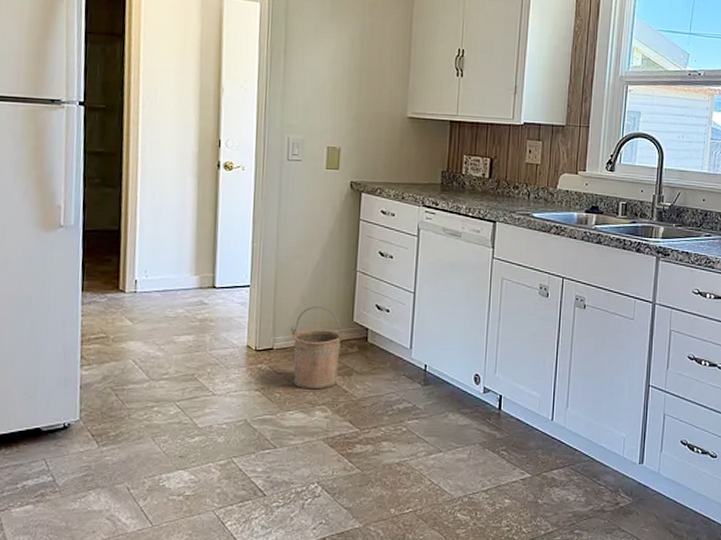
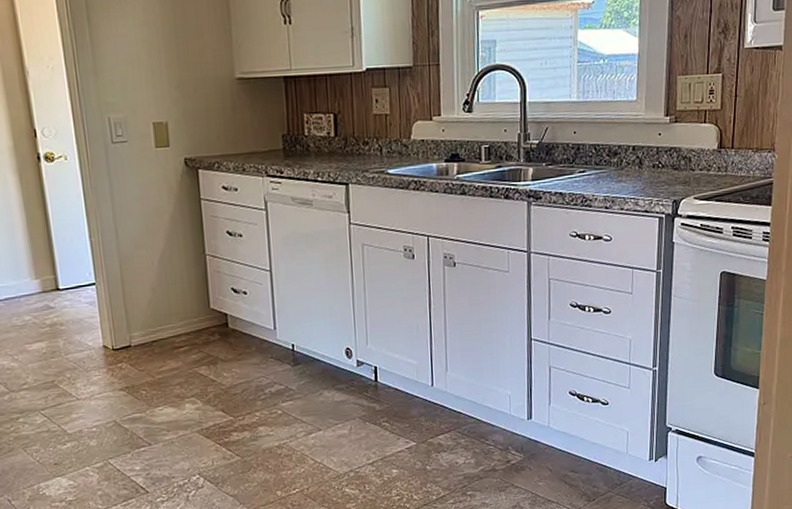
bucket: present [290,306,346,390] -> none [146,296,204,383]

